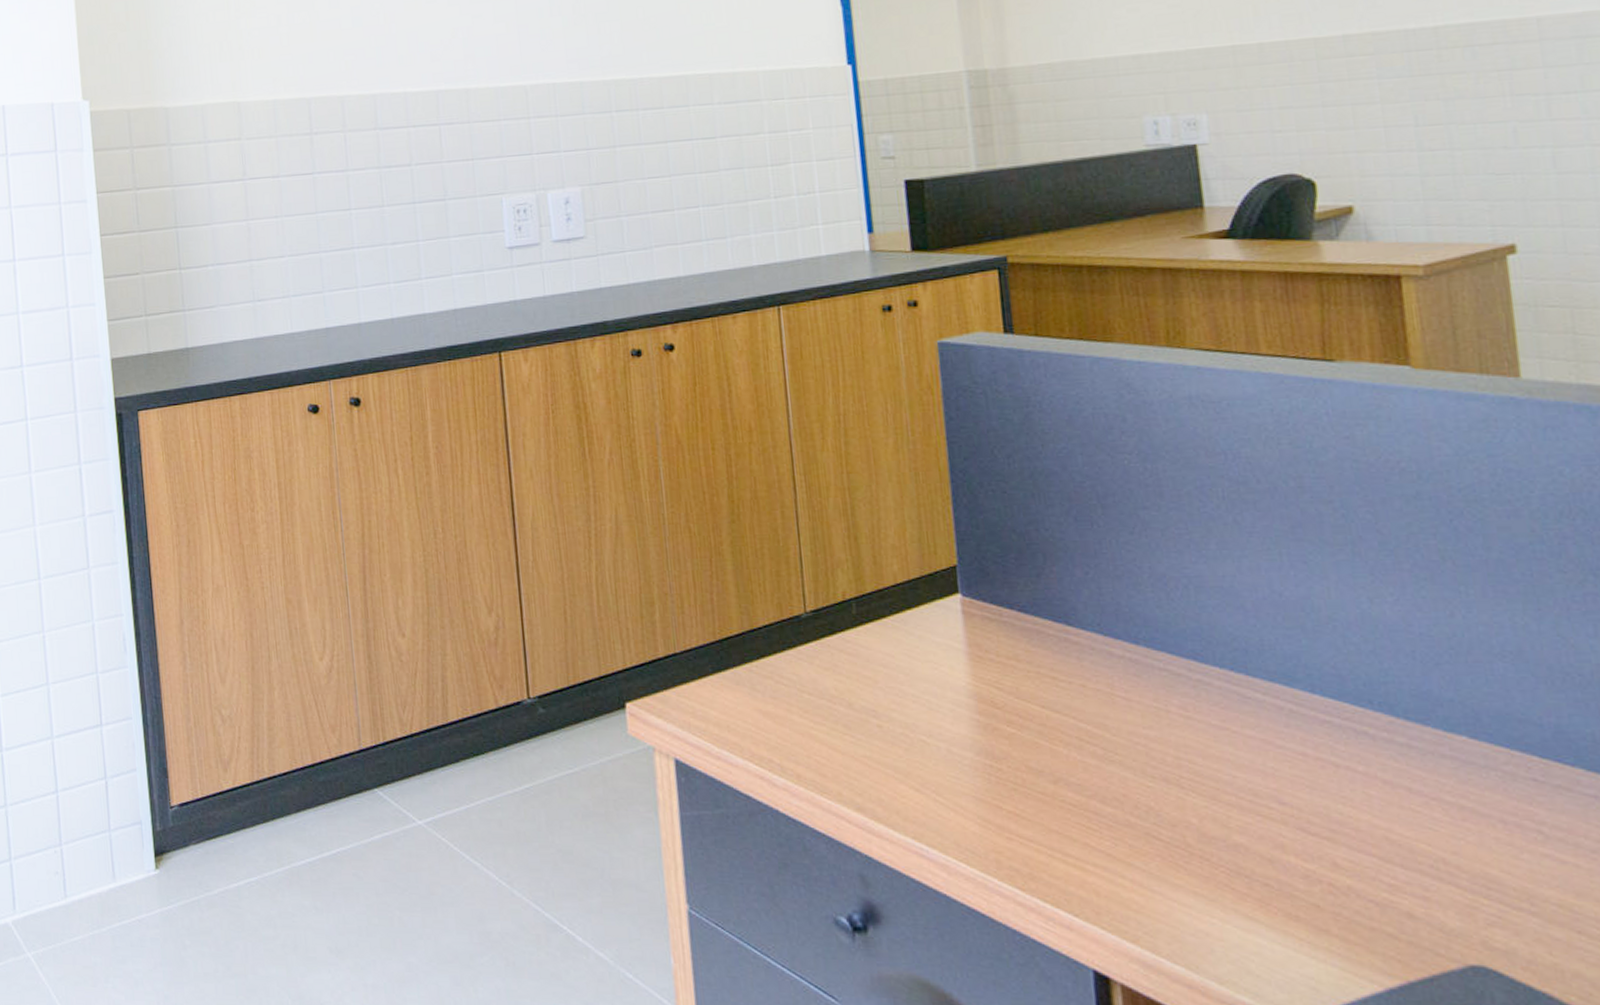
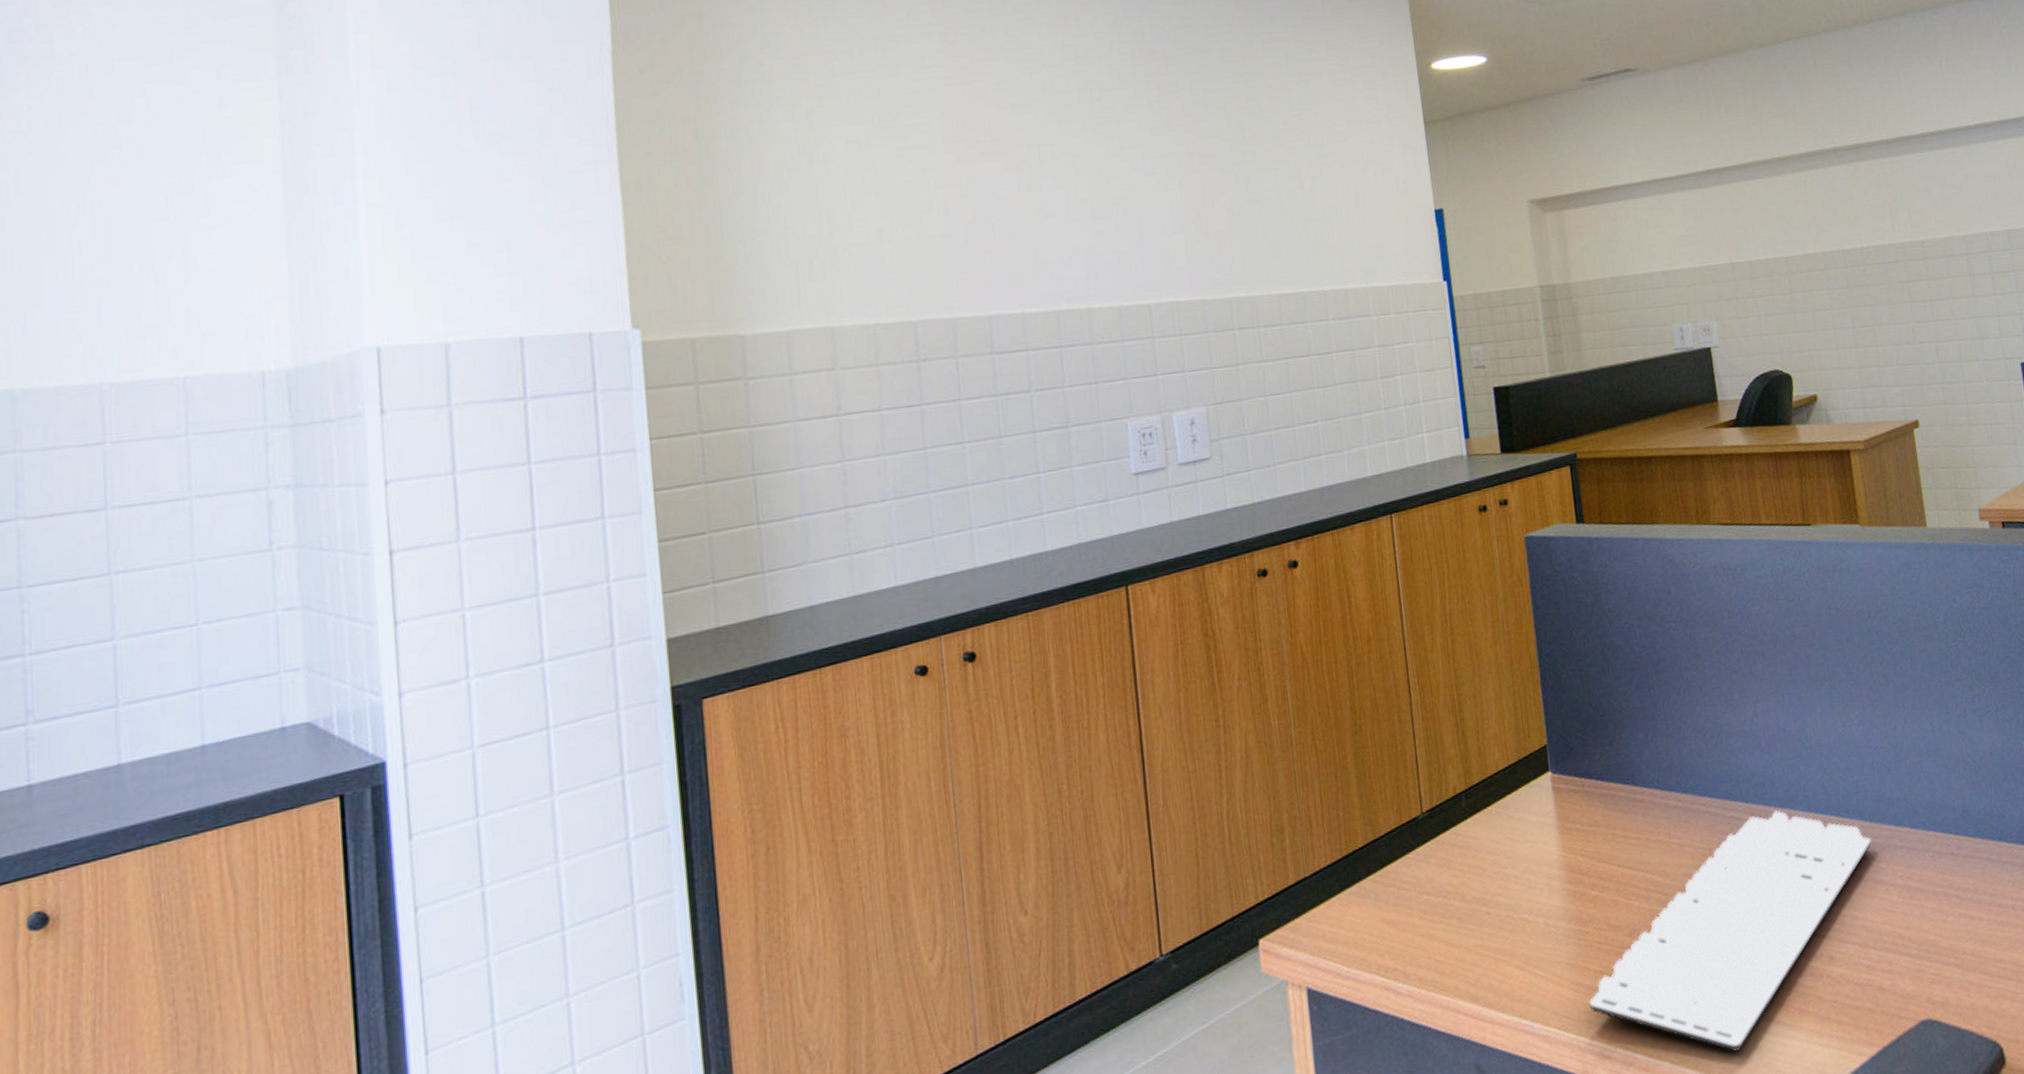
keyboard: none [998,683,1407,939] -> present [1588,810,1872,1053]

